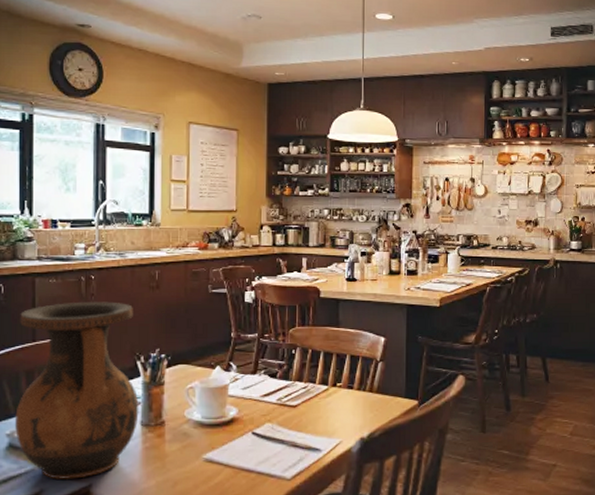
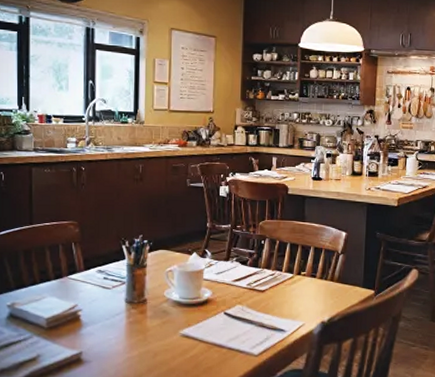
vase: present [15,301,139,479] -> none [15,190,124,347]

